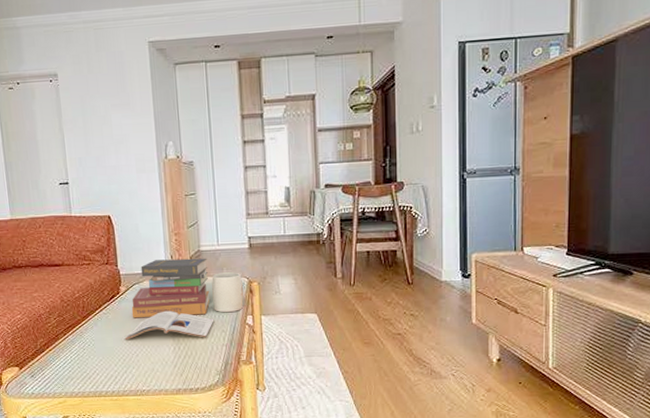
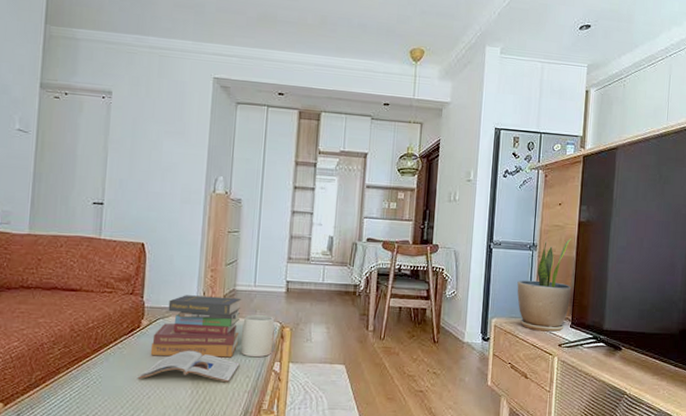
potted plant: none [499,155,566,263] -> present [517,238,572,332]

